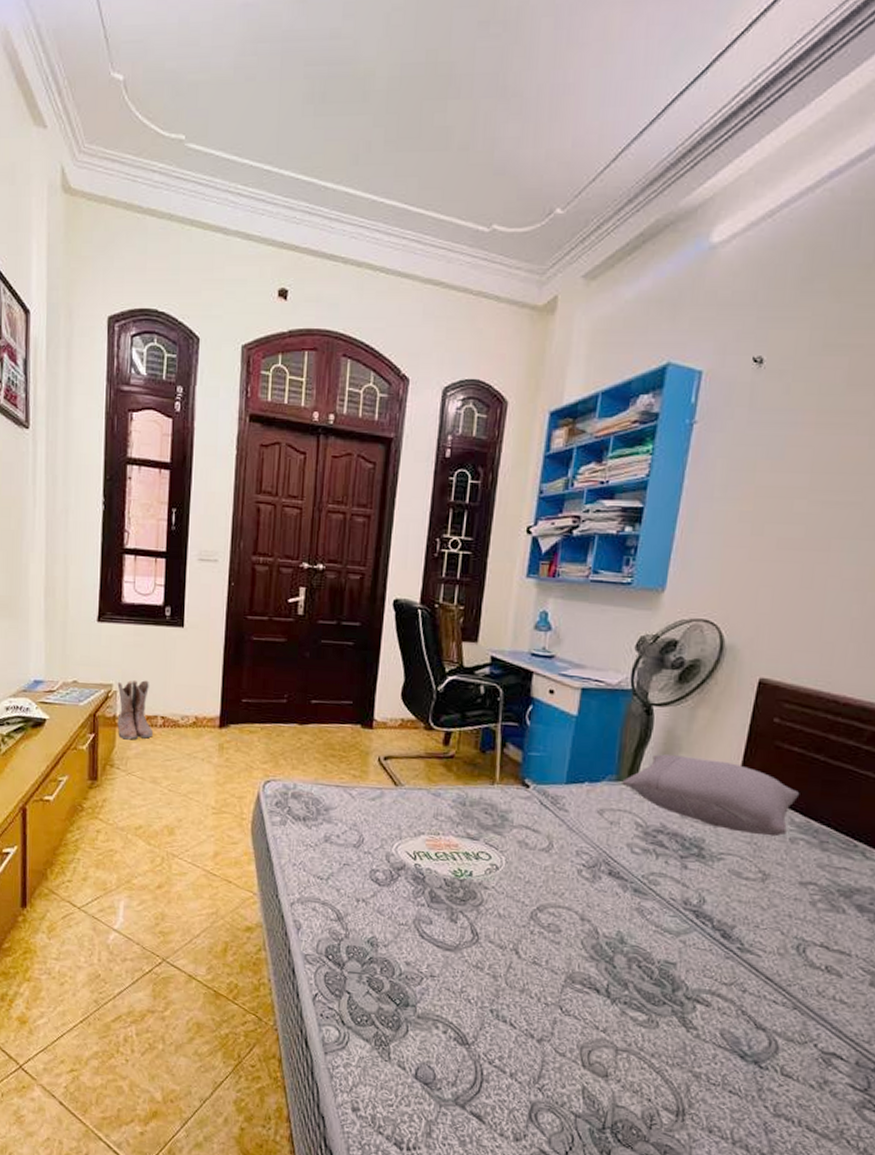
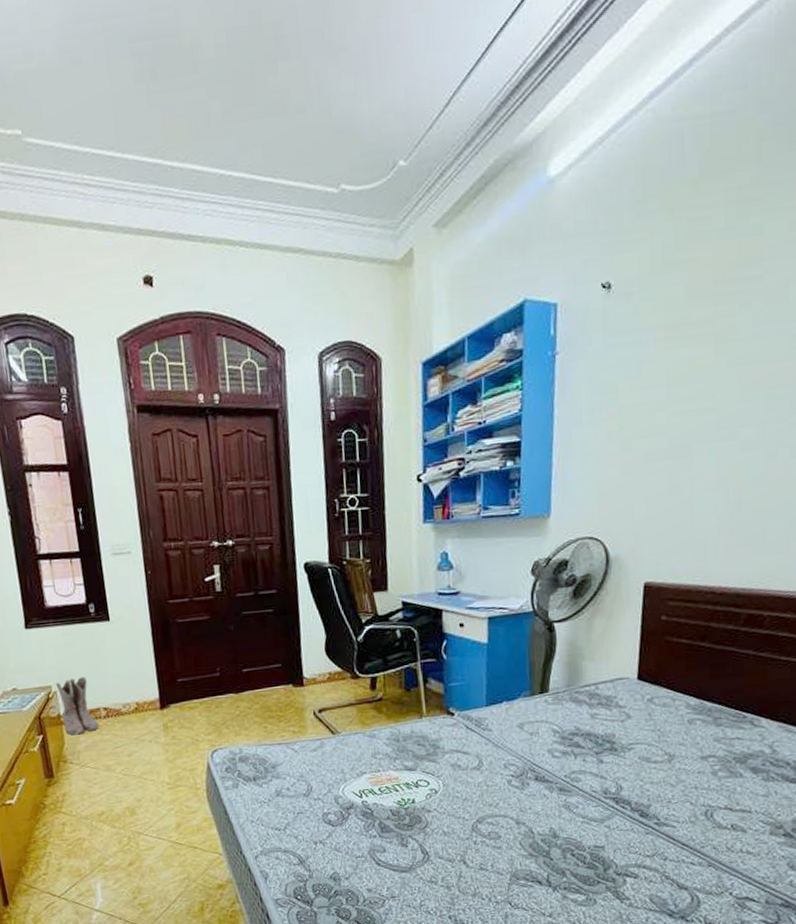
pillow: present [622,754,800,837] -> none [536,662,692,723]

